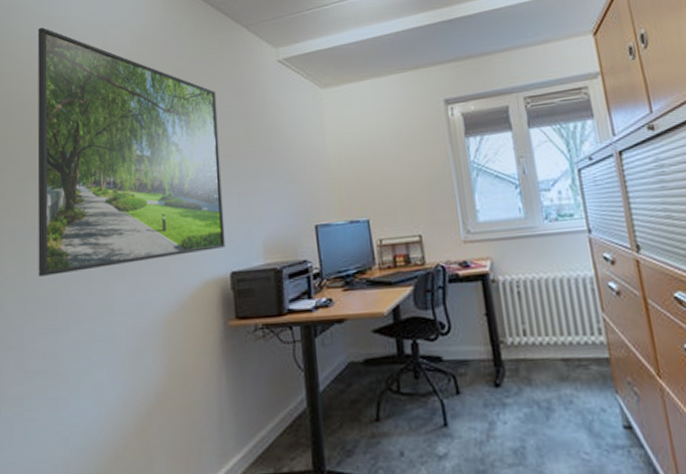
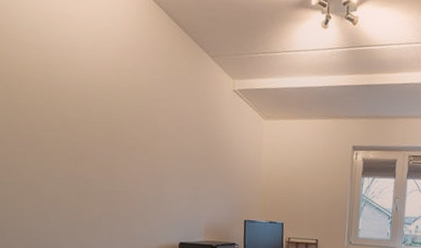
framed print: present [37,27,225,277] -> none [33,20,182,225]

